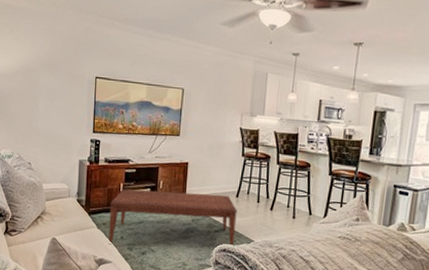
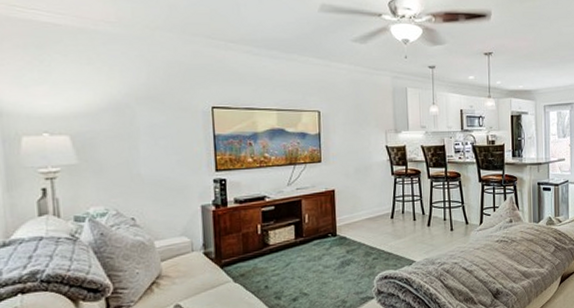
coffee table: present [108,189,237,247] -> none [247,218,396,298]

